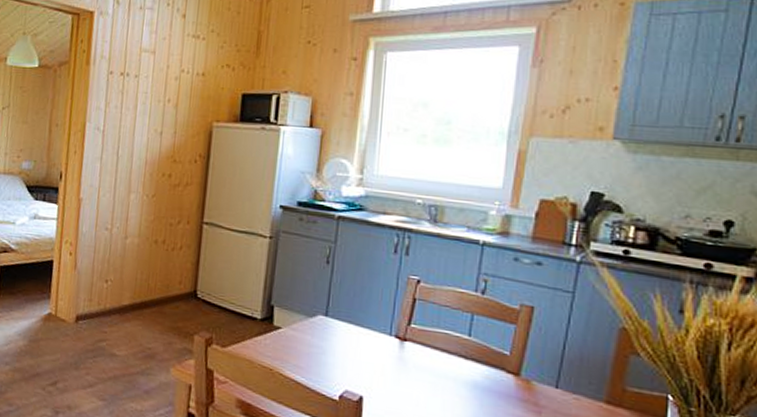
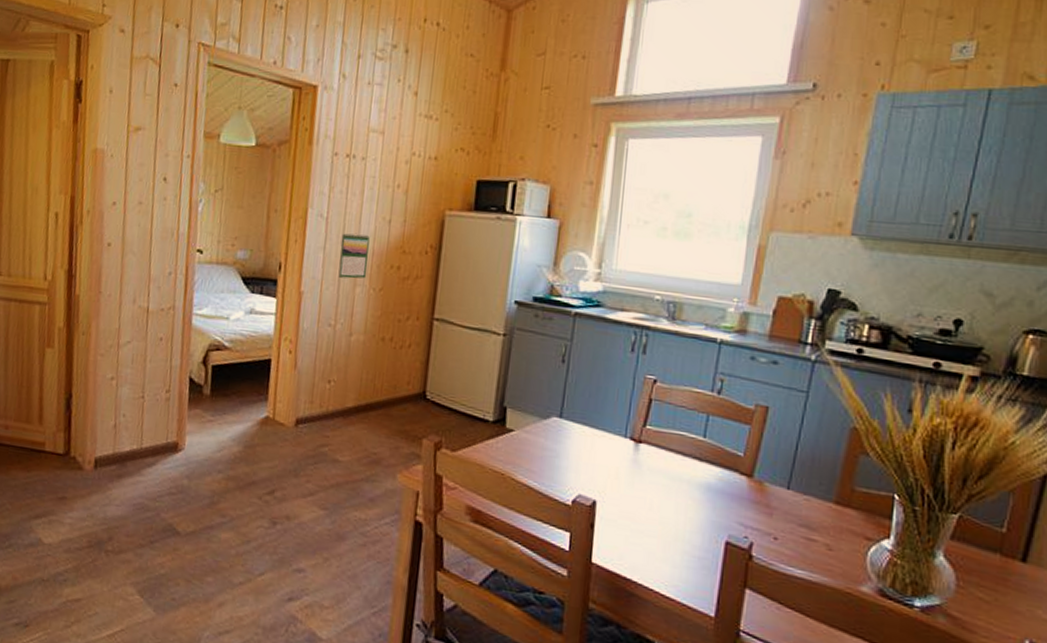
calendar: none [114,144,143,186] -> present [338,233,370,279]

